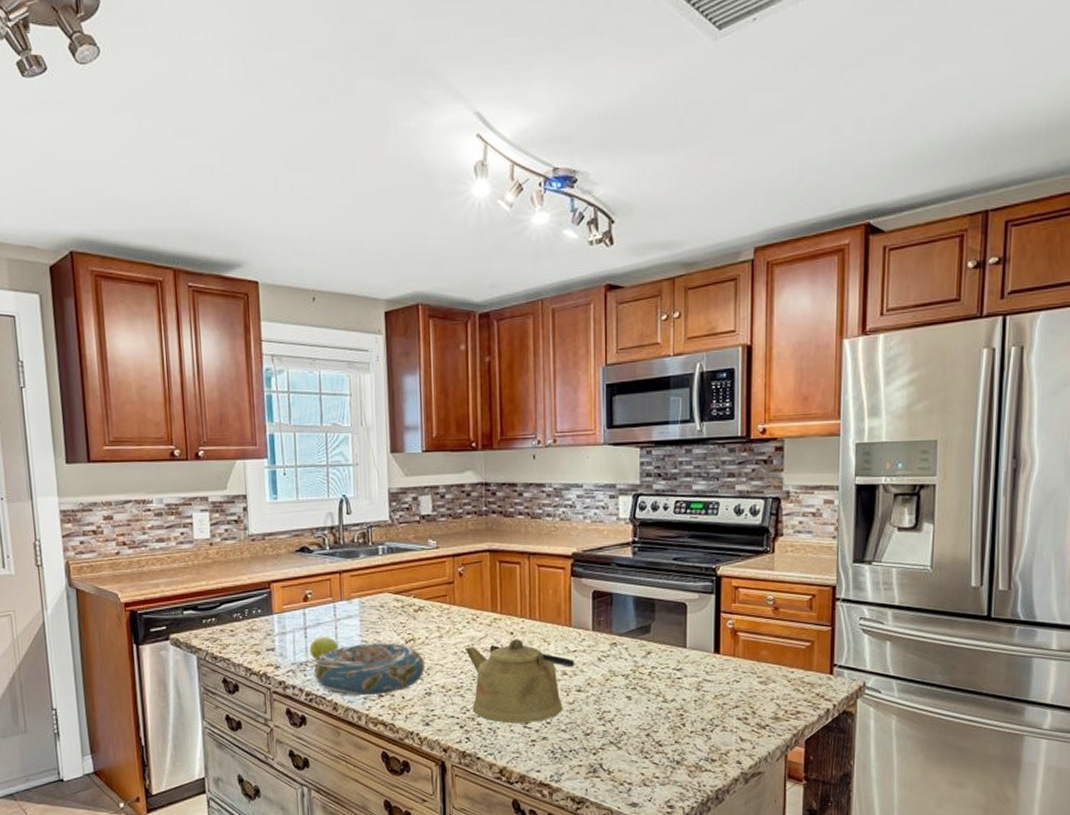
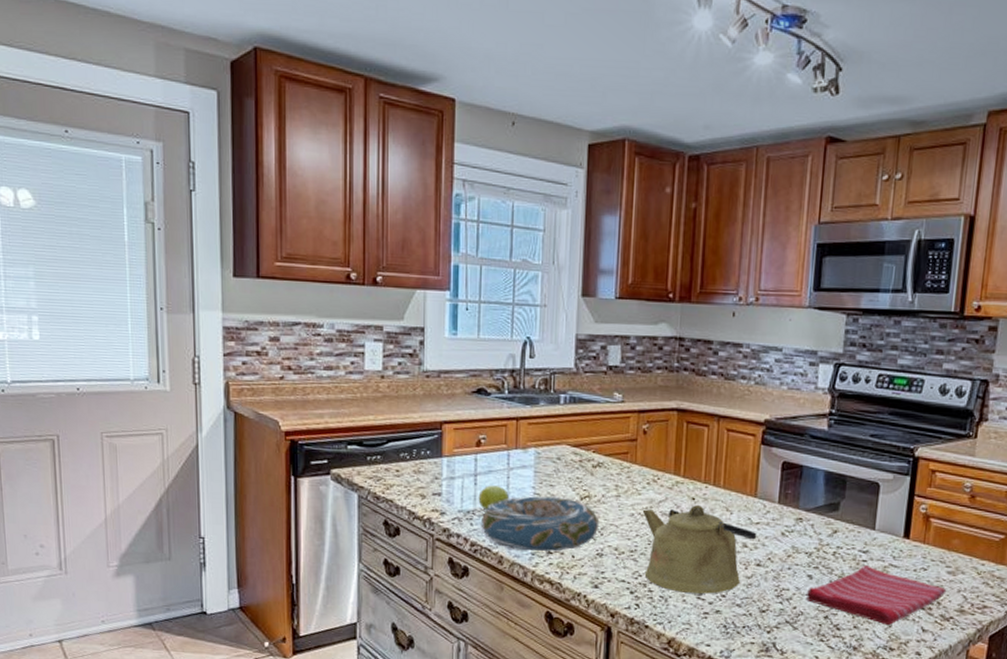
dish towel: none [626,681,760,737] -> present [806,564,947,625]

